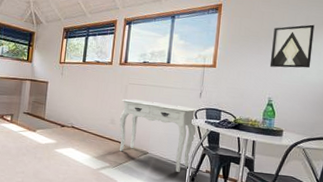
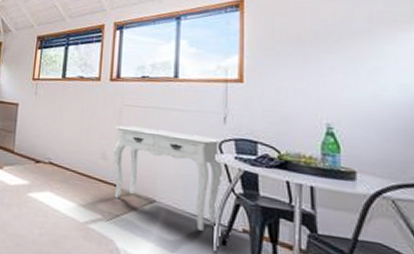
wall art: present [269,24,315,69] -> none [322,21,386,82]

